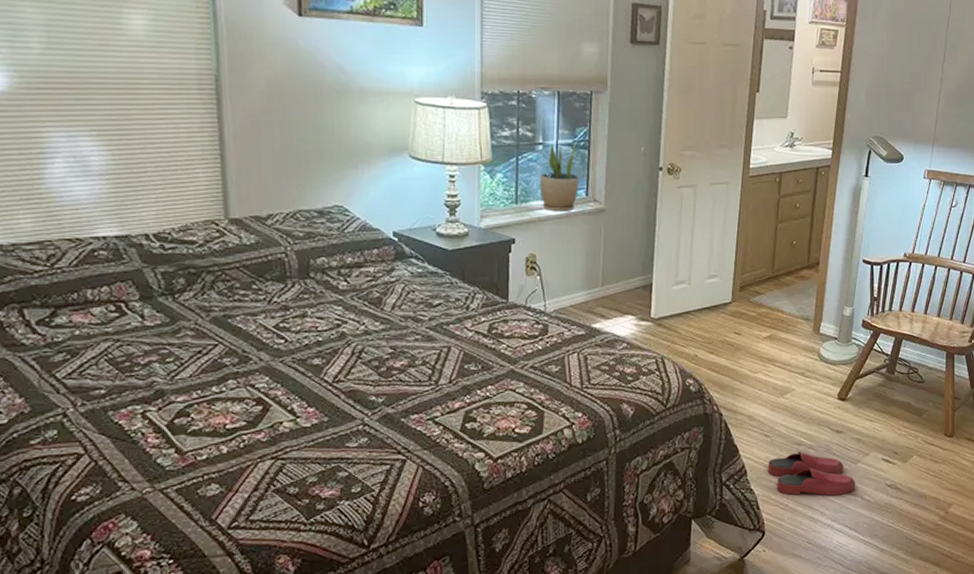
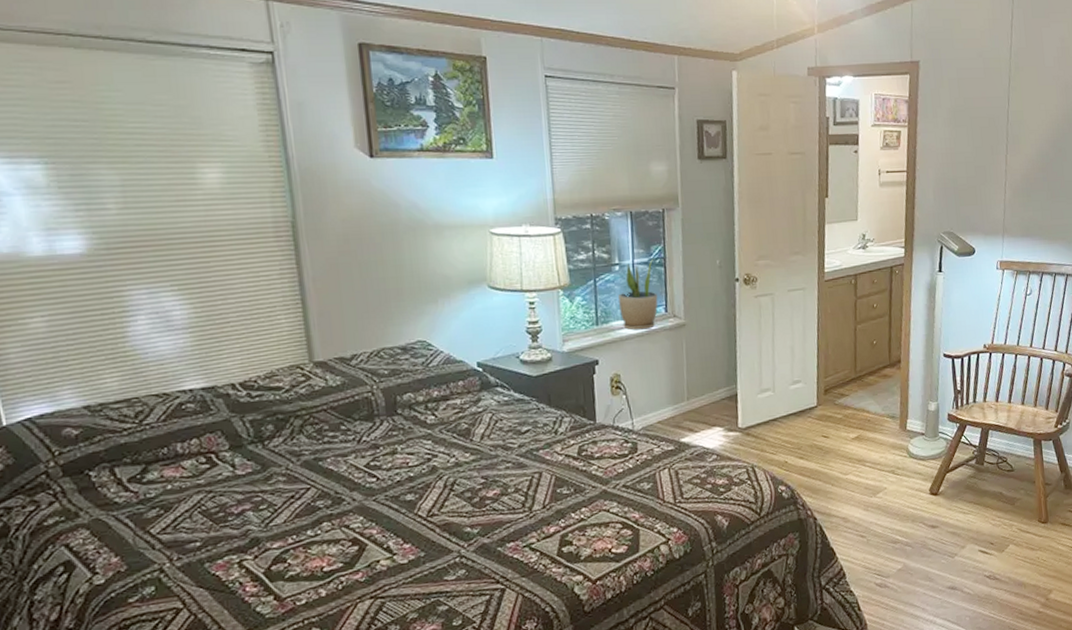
slippers: present [767,451,856,496] -> none [865,549,955,594]

